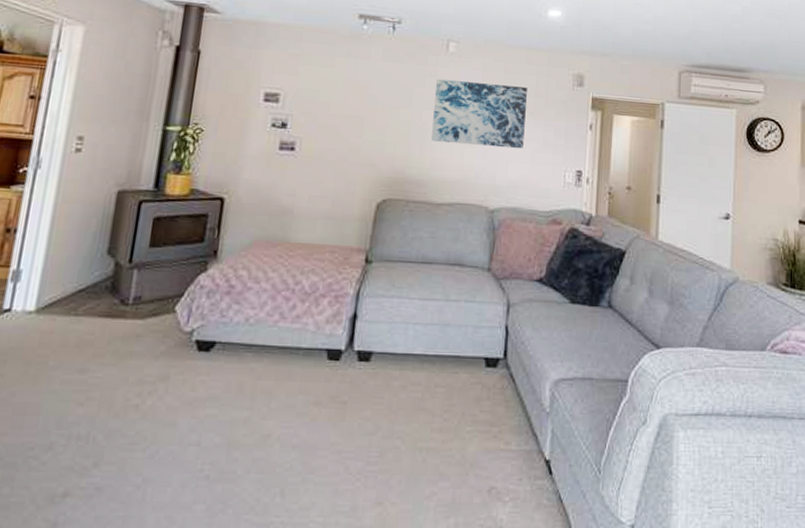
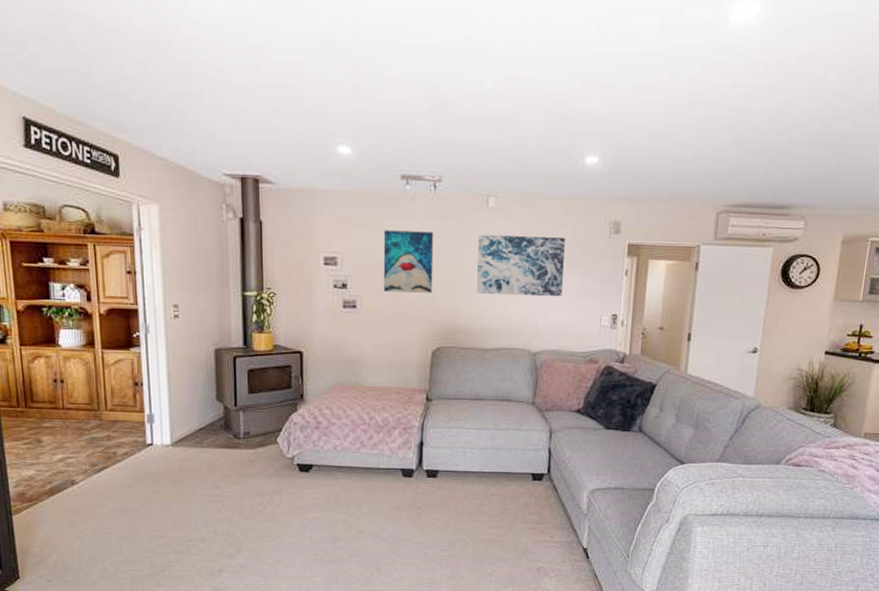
wall art: none [327,68,389,138] -> present [383,230,434,293]

